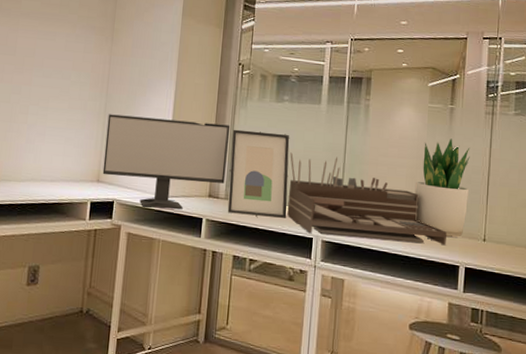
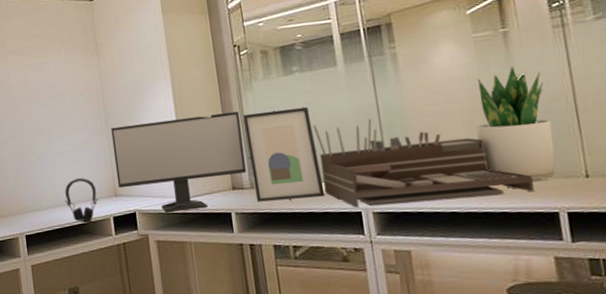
headphones: none [46,156,81,201] -> present [65,178,99,222]

